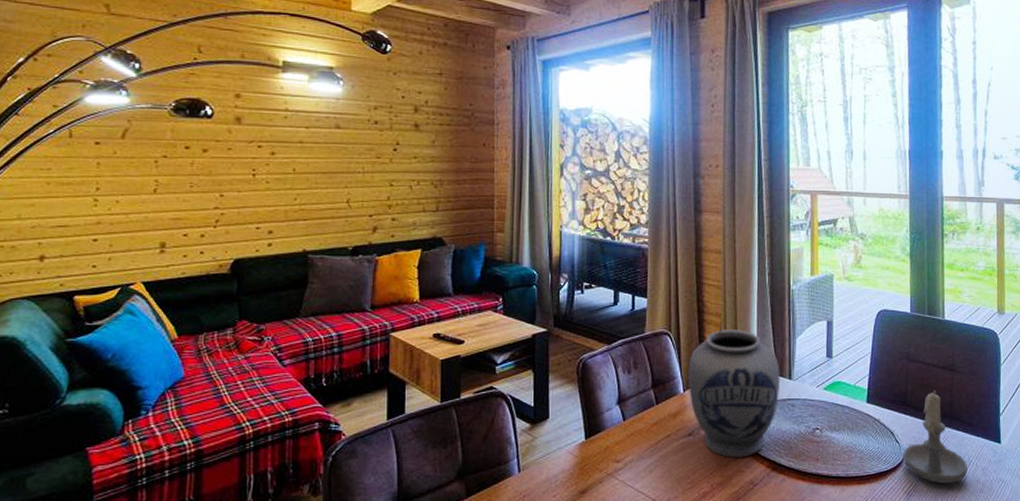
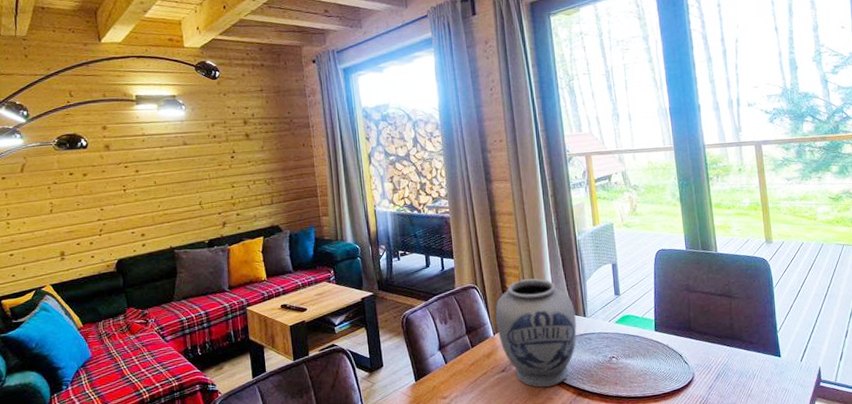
candle: present [903,390,968,483] -> none [692,315,753,396]

